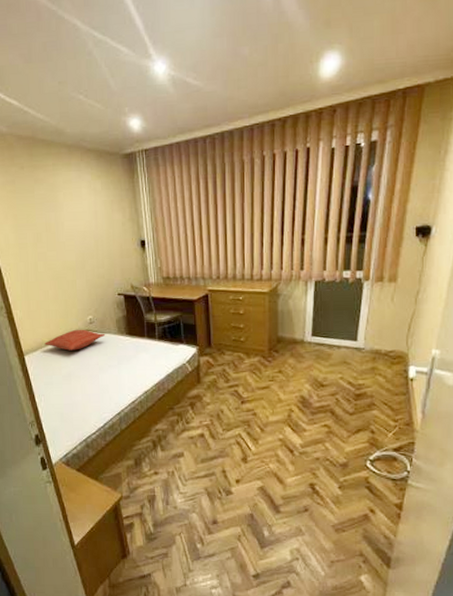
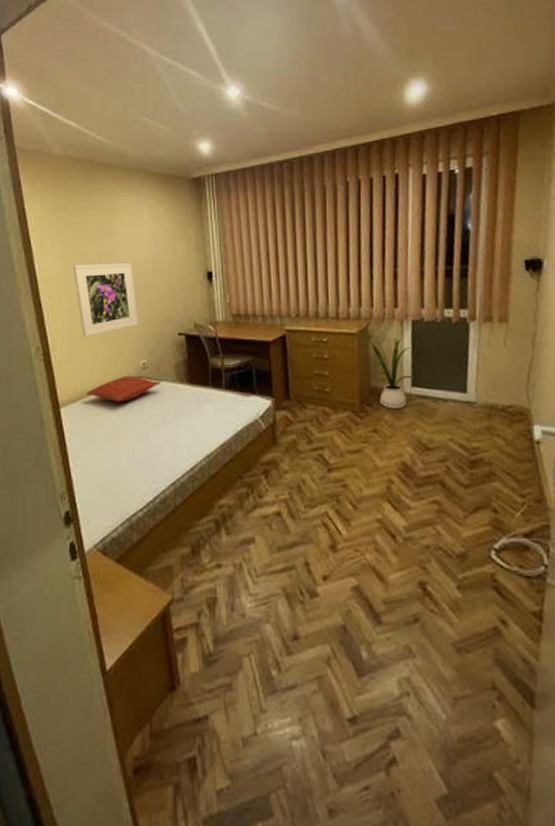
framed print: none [25,232,84,298] -> present [73,262,138,337]
house plant: none [280,296,315,354] -> present [371,339,416,409]

